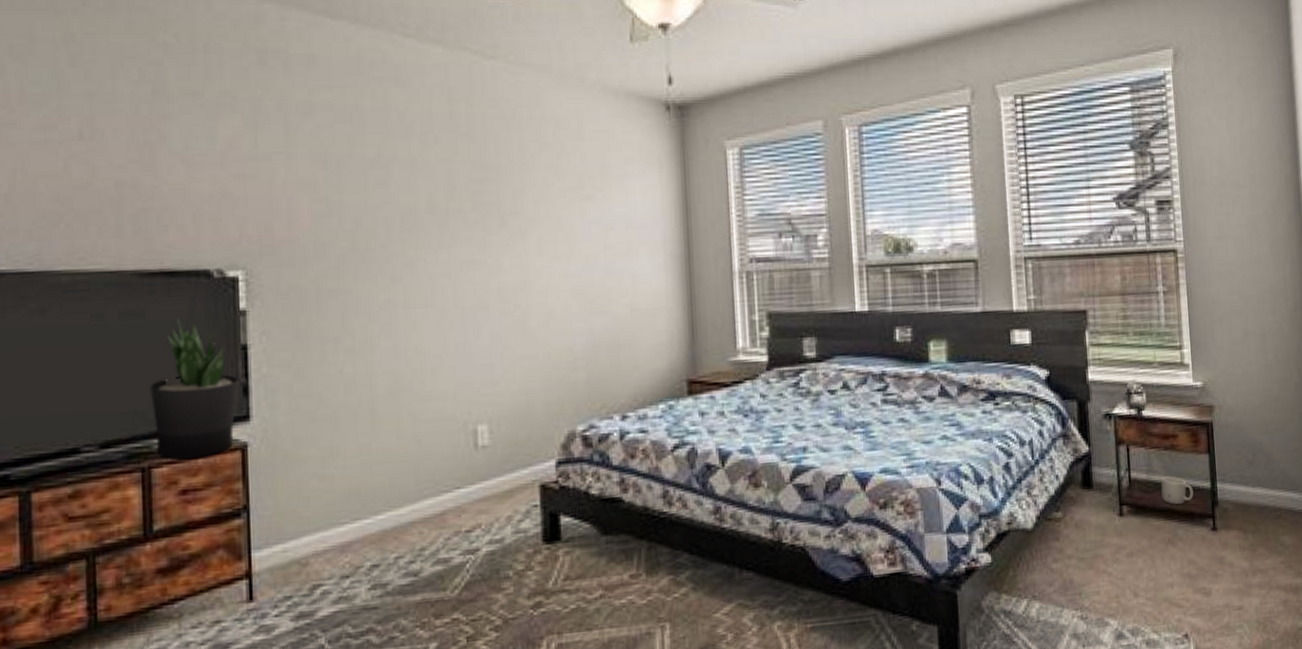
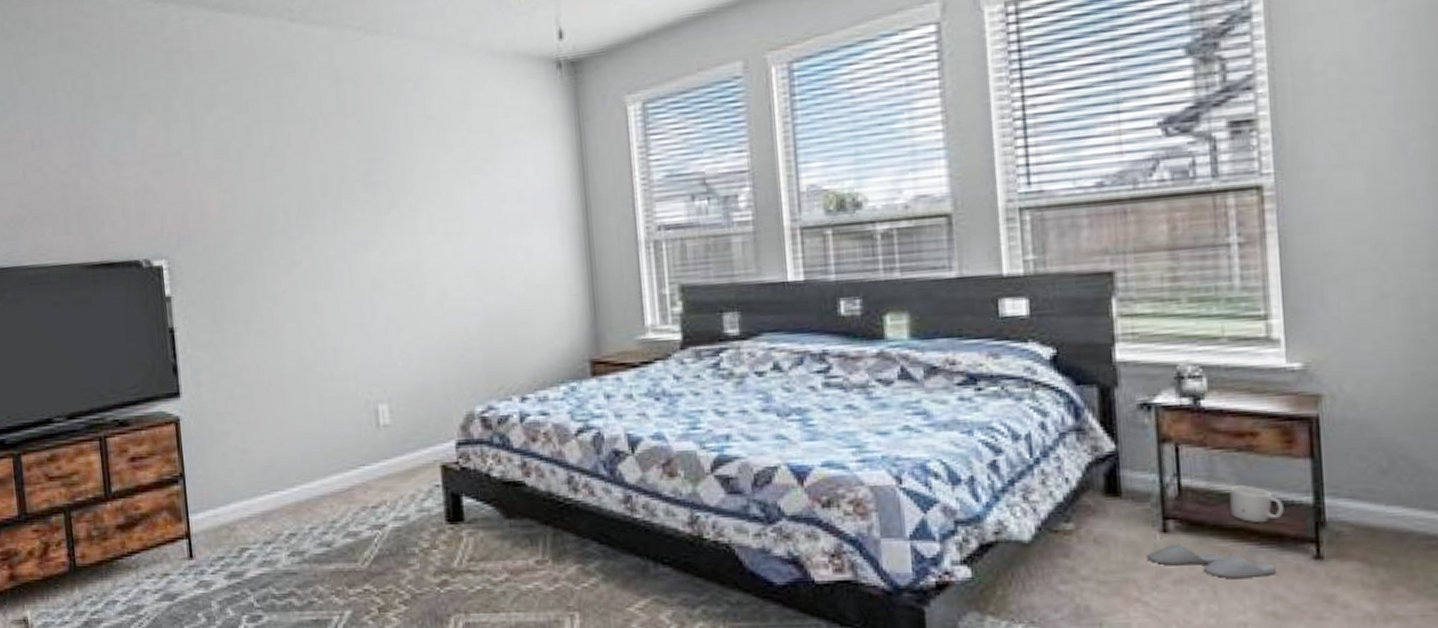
planter: present [151,319,239,460] -> none [101,305,170,430]
slippers: none [1110,523,1190,550] -> present [1146,543,1276,579]

